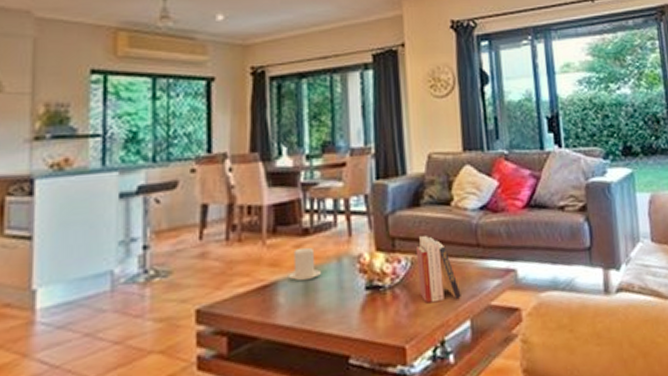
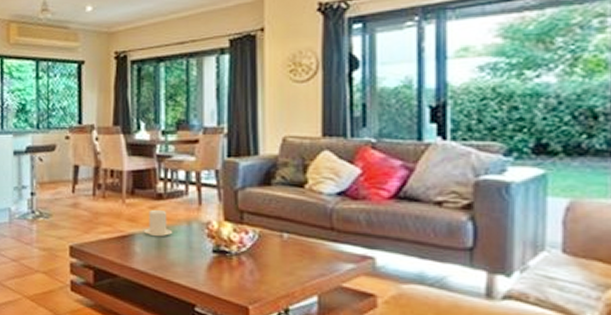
books: present [415,234,461,304] -> none [264,212,309,275]

